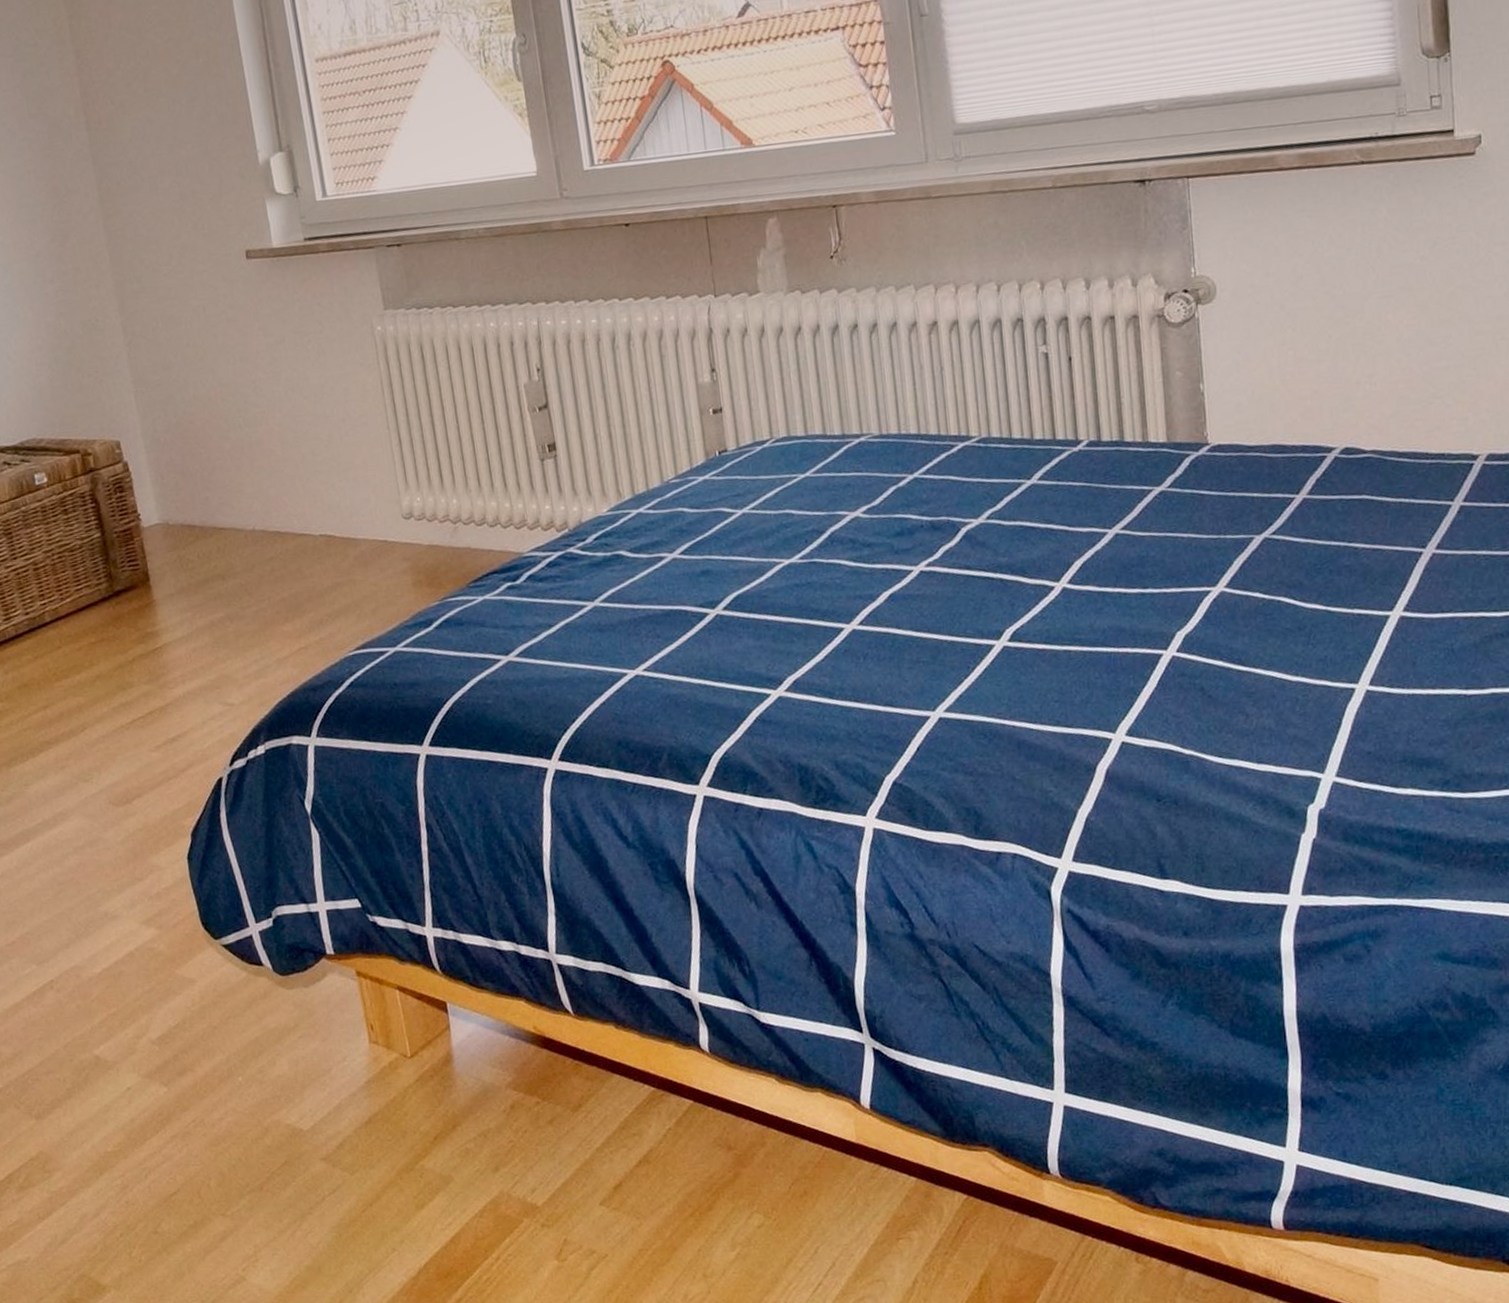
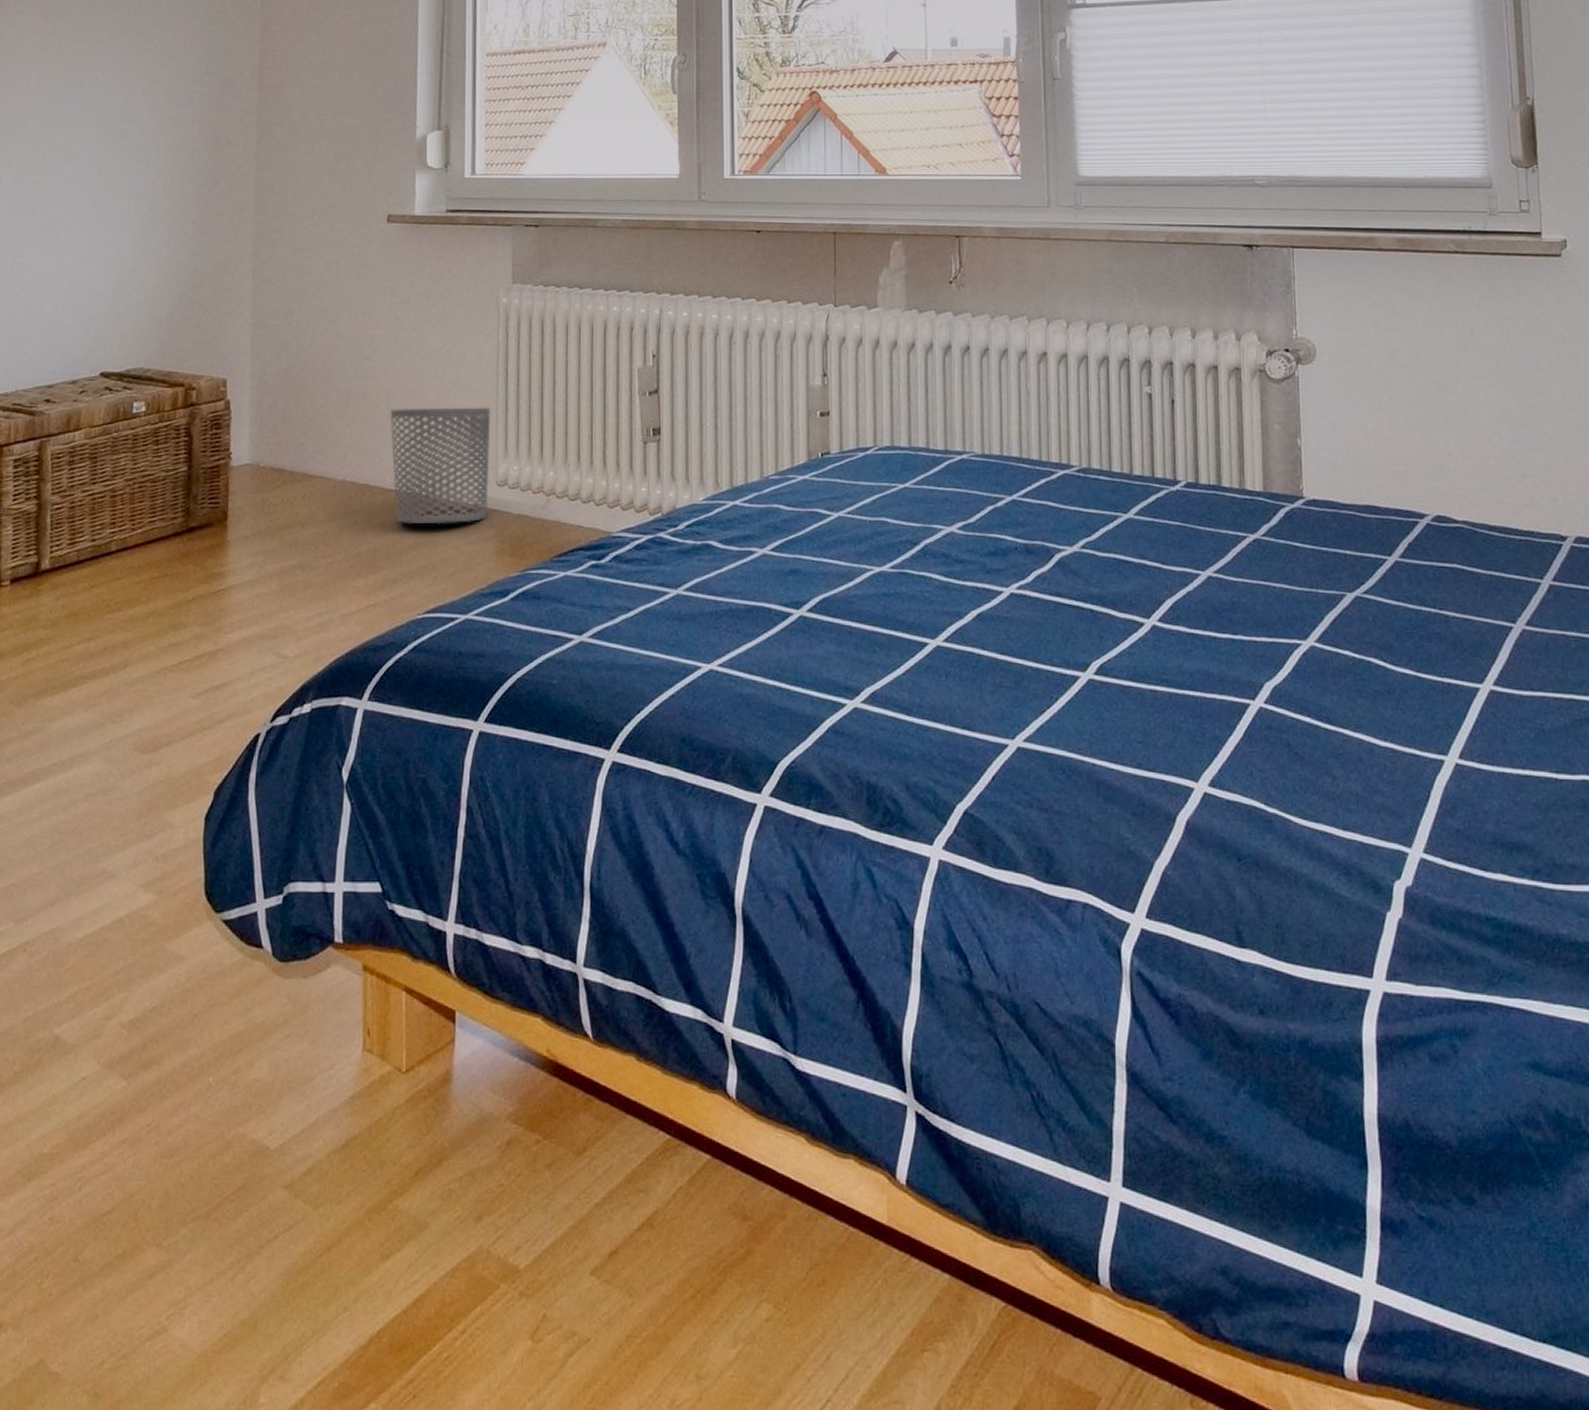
waste bin: none [286,440,399,567] -> present [390,407,491,525]

